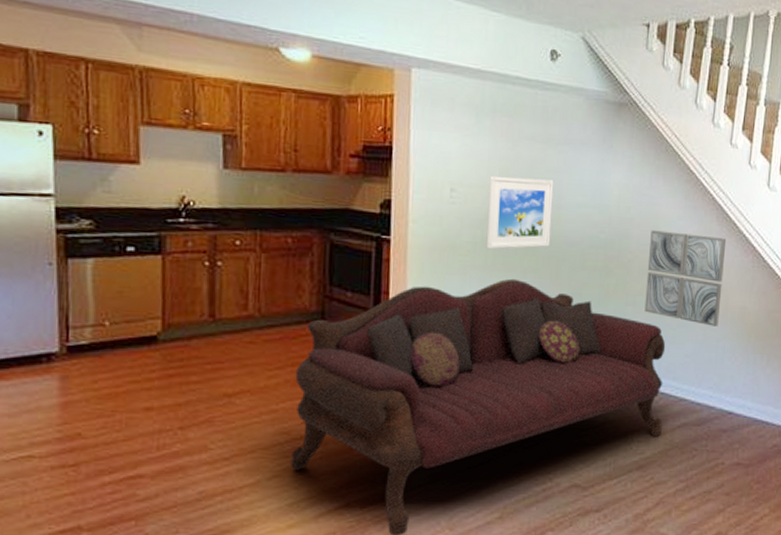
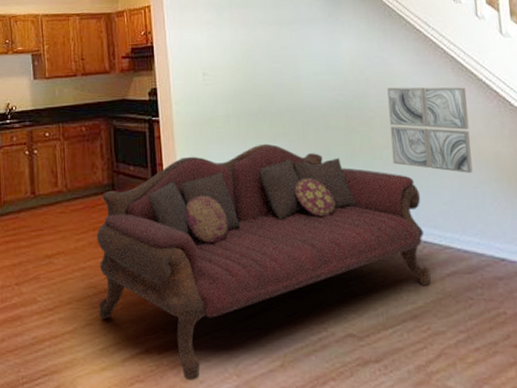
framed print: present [485,175,554,250] -> none [234,55,294,120]

